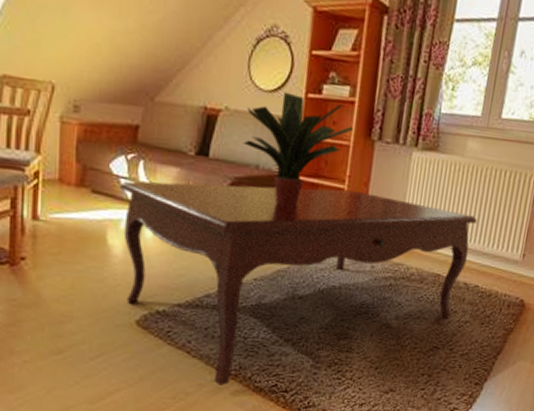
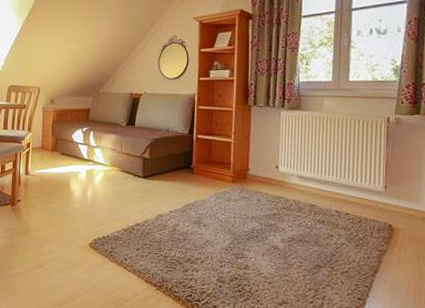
coffee table: present [119,181,477,385] -> none [78,142,340,294]
potted plant: present [242,91,353,207] -> none [157,78,234,157]

